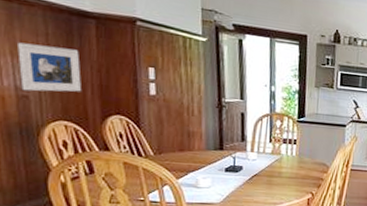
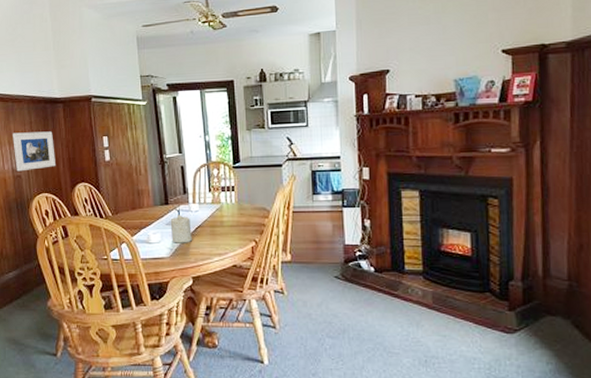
candle: none [223,161,247,191] -> present [170,215,192,243]

